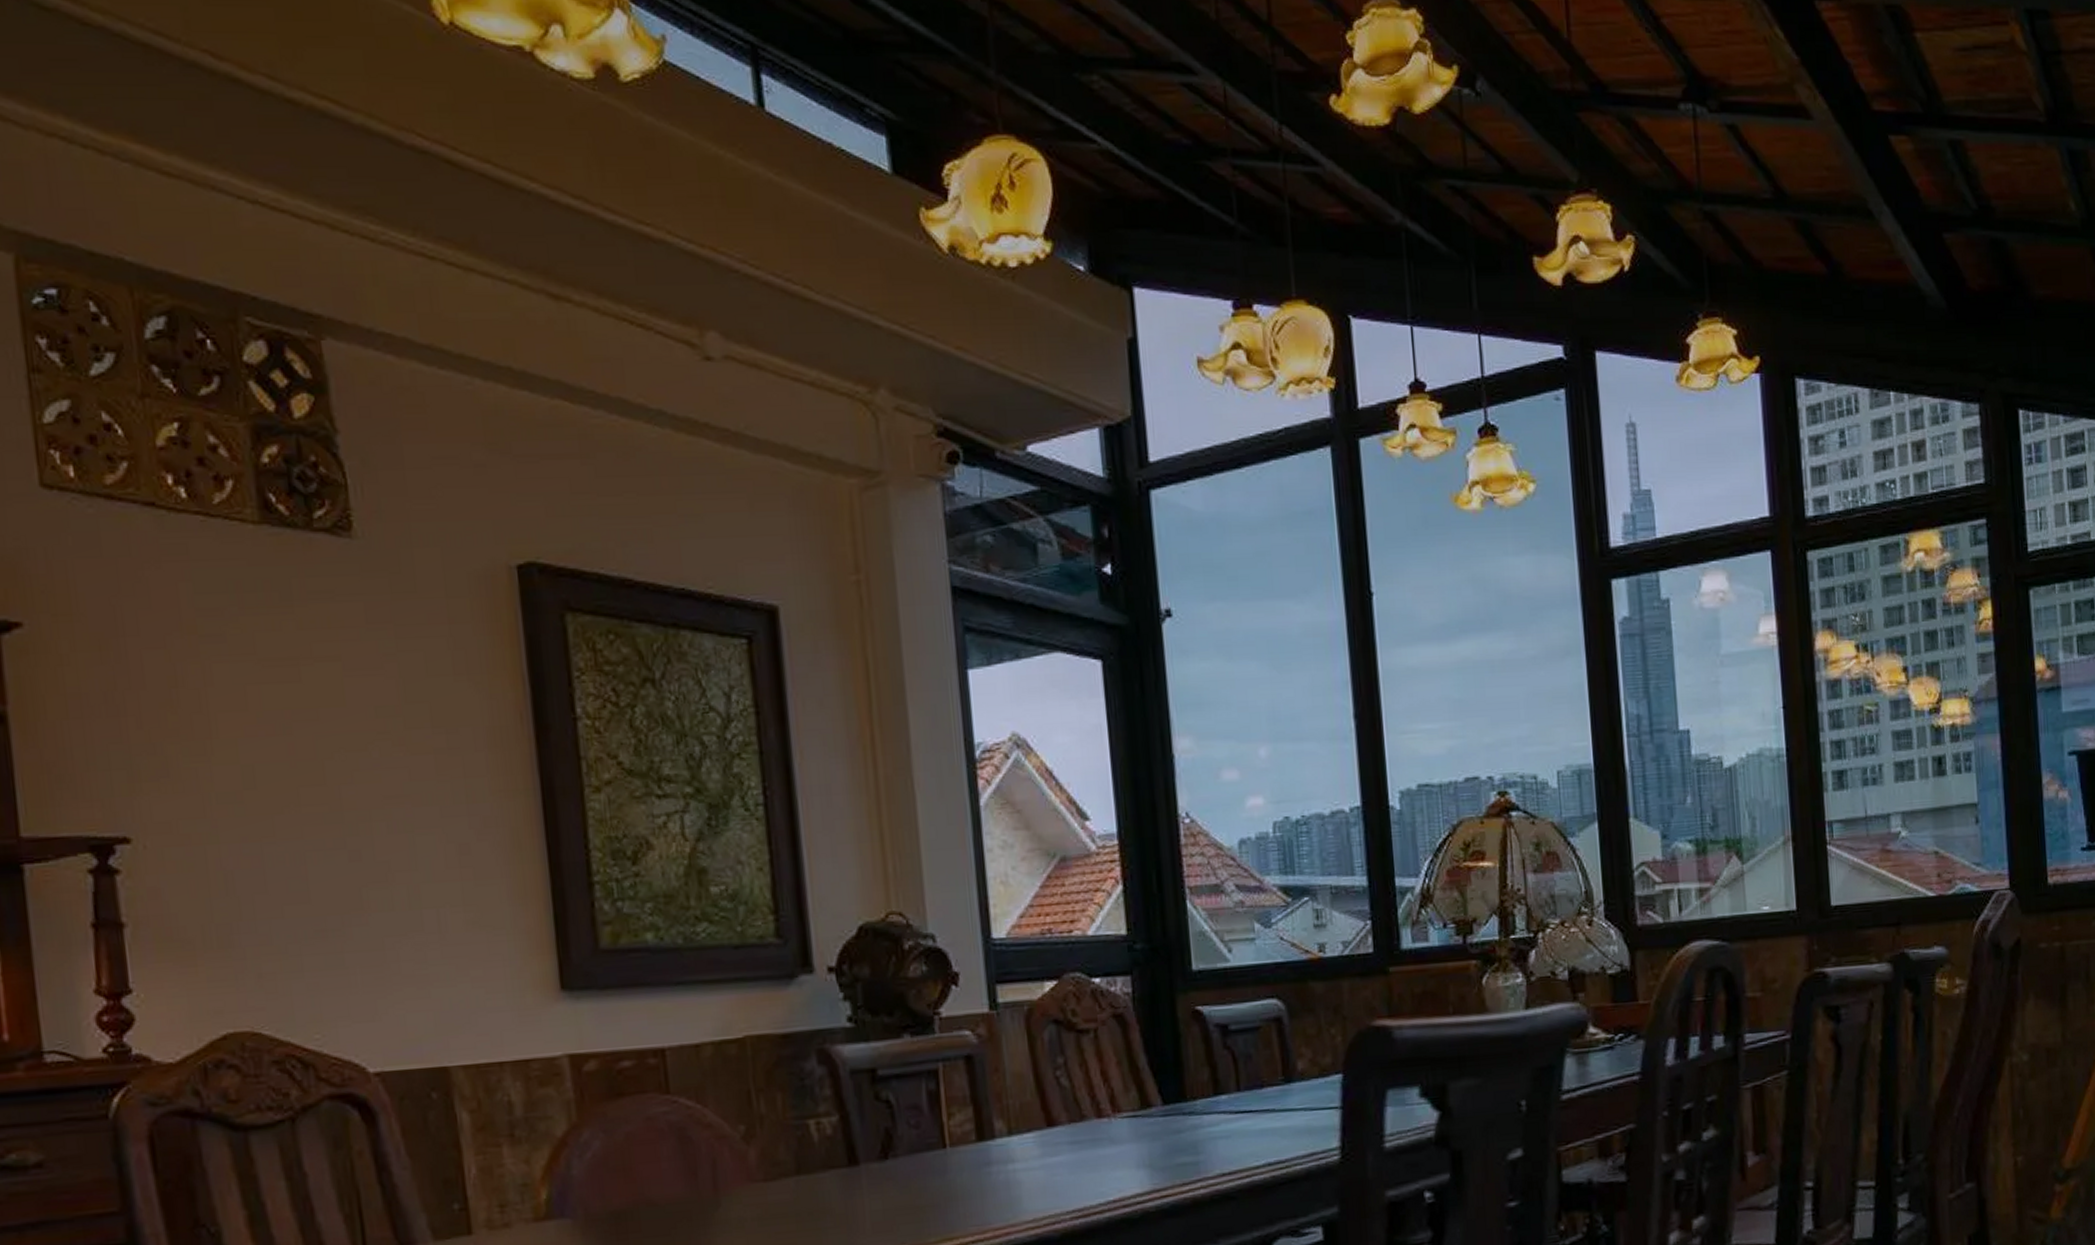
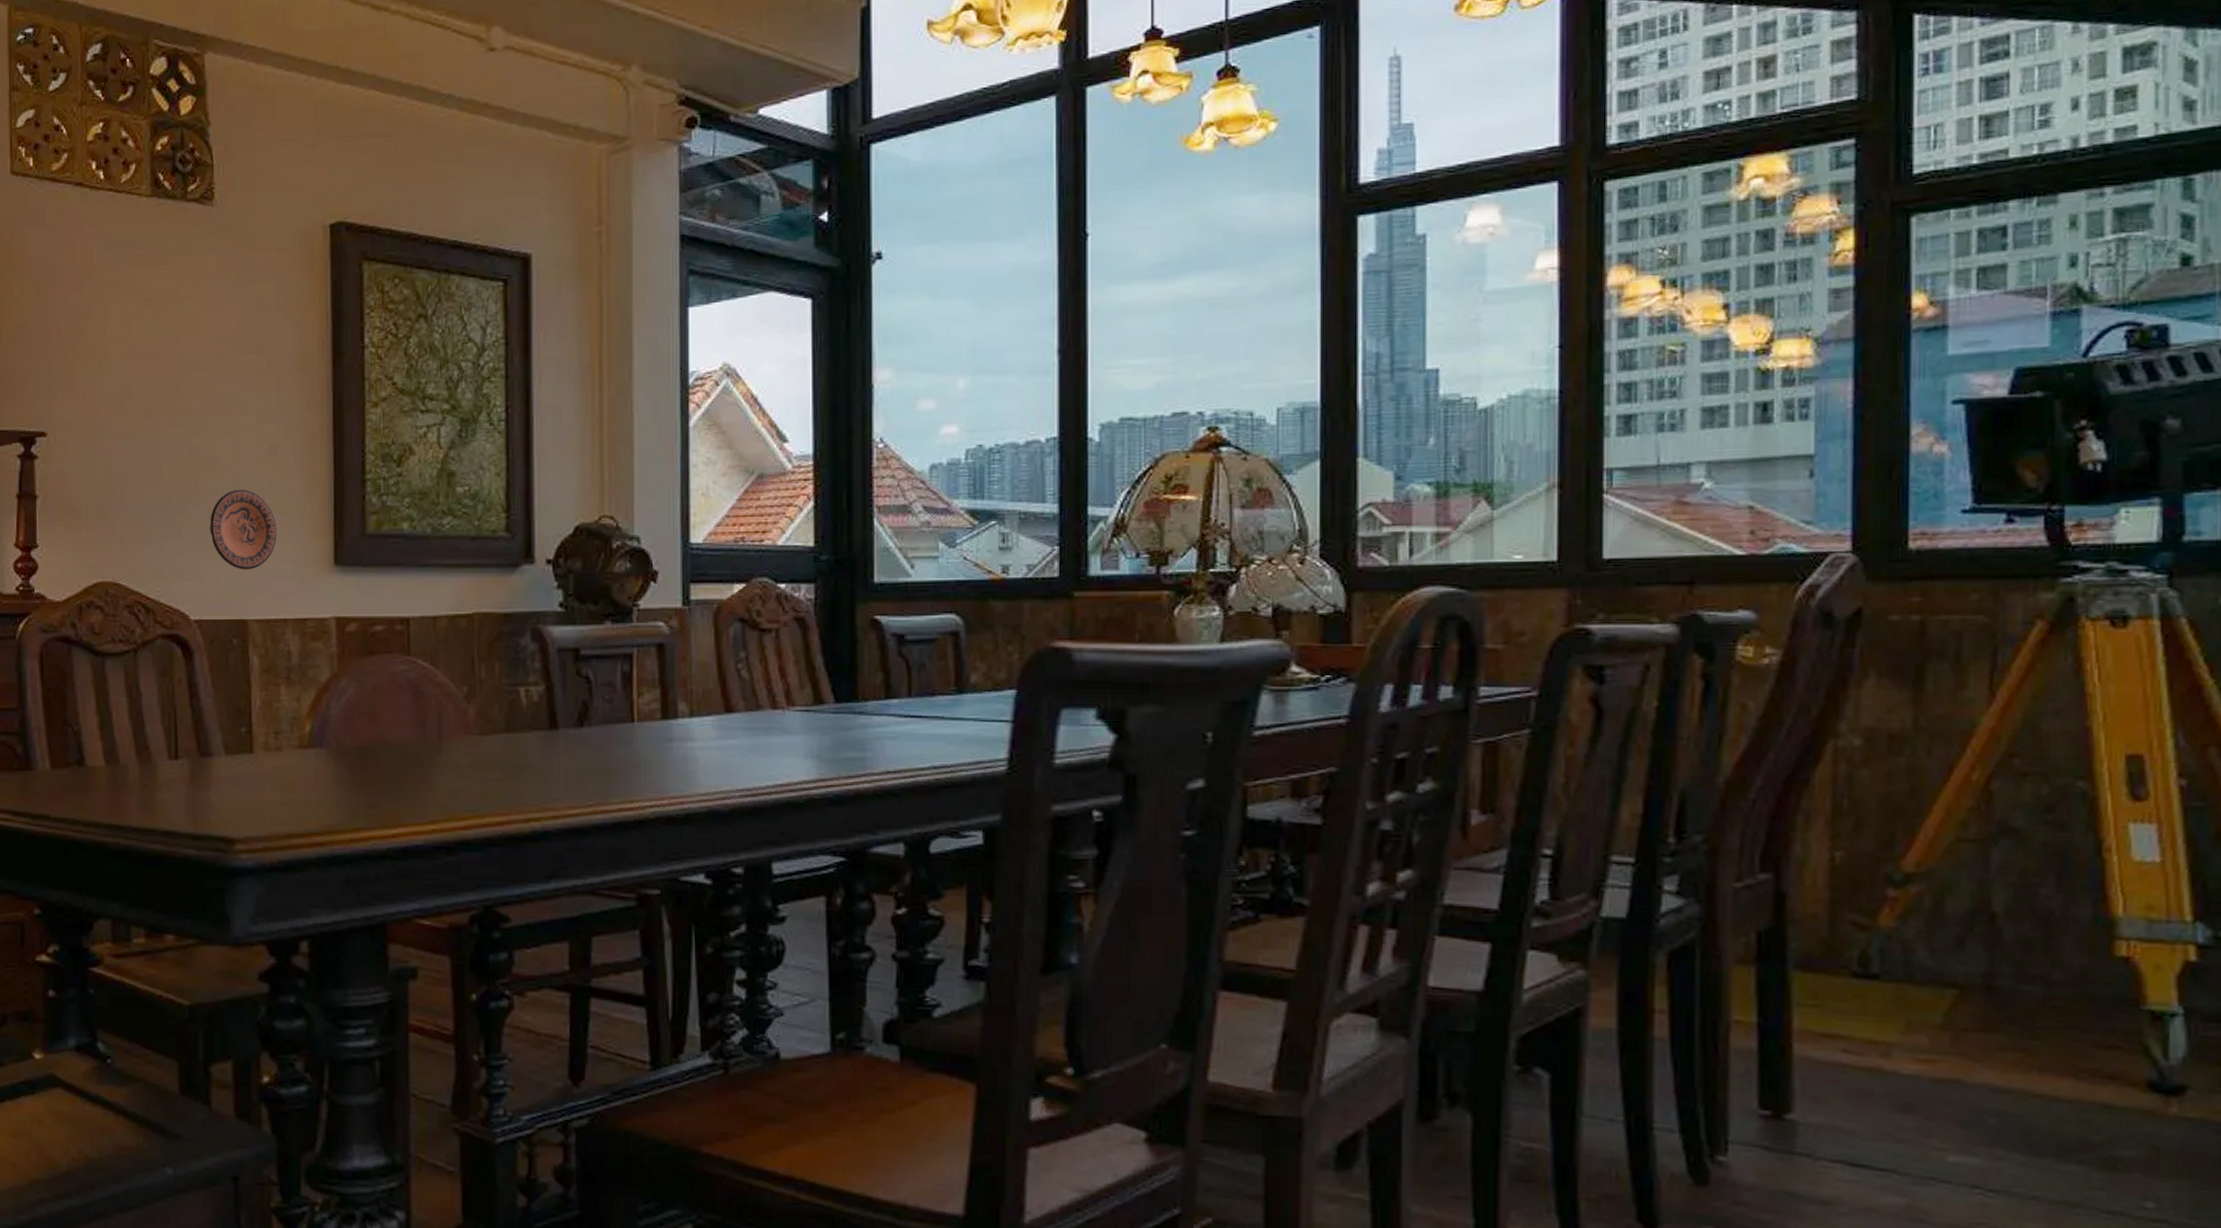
decorative plate: none [384,901,481,1005] -> present [210,489,277,570]

